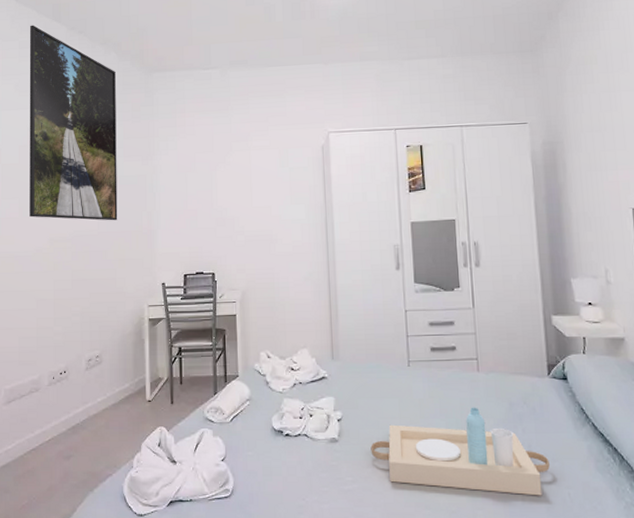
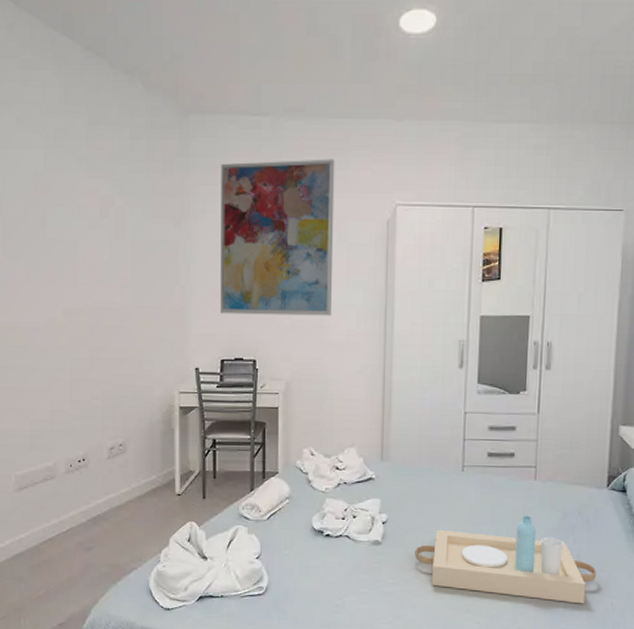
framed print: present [29,25,118,221] -> none [33,38,145,293]
wall art: none [180,99,278,234] -> present [219,159,335,316]

